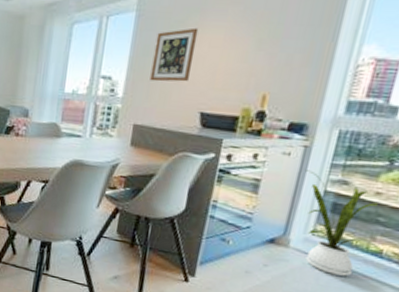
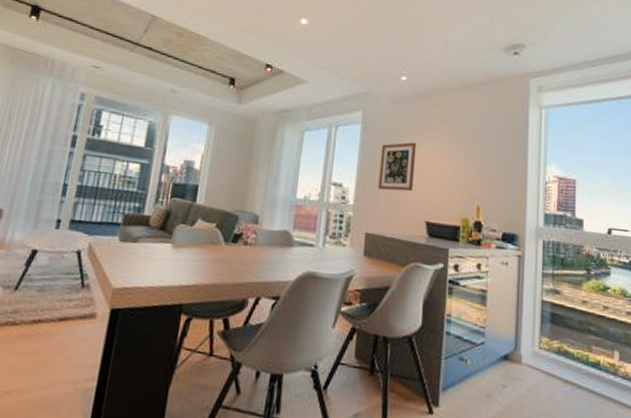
house plant: present [305,170,379,276] -> none [522,279,596,393]

